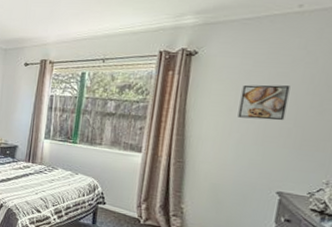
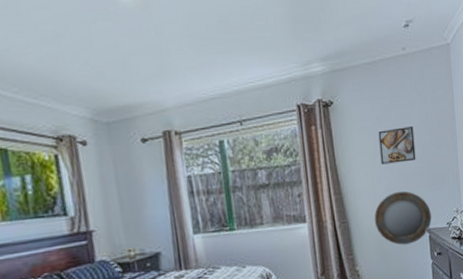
home mirror: none [213,146,289,201] -> present [374,191,432,246]

